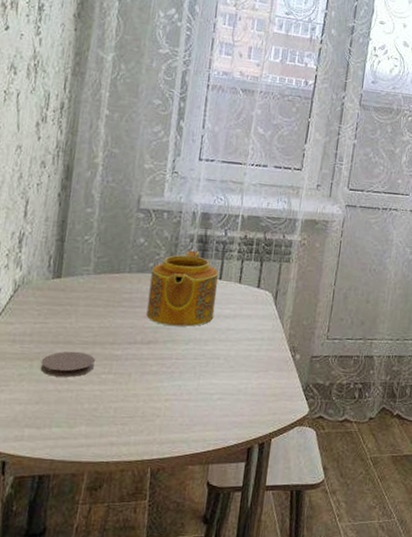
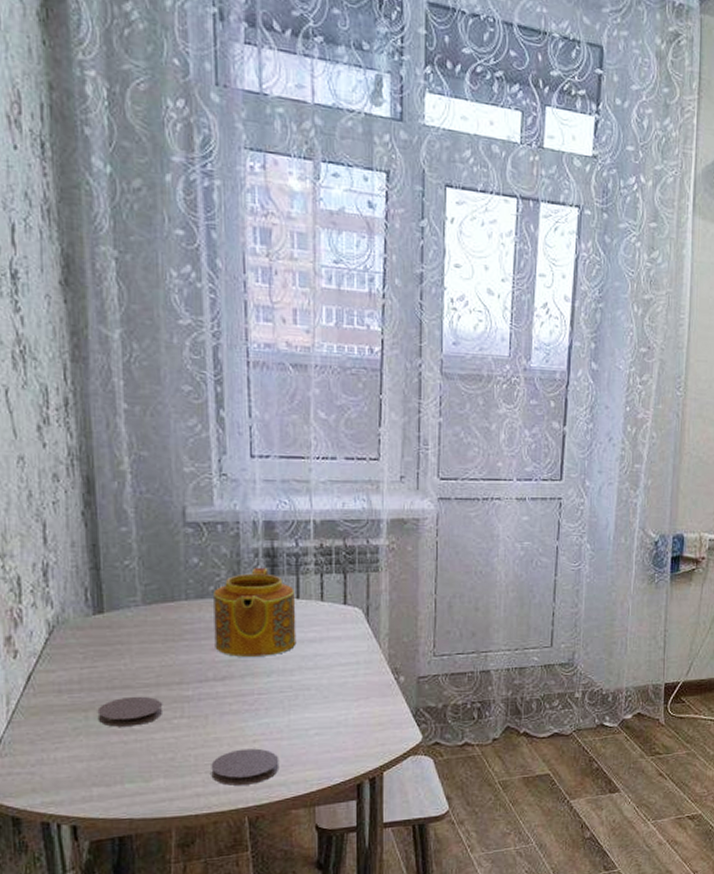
coaster: none [125,406,185,439] -> present [211,748,279,786]

